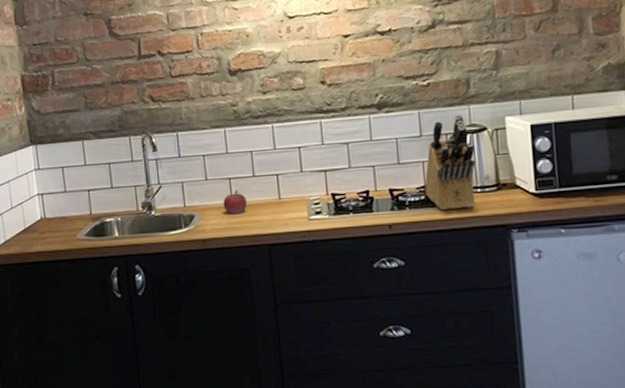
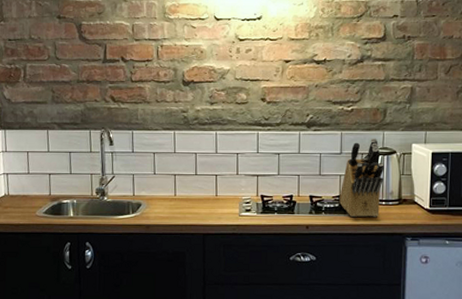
fruit: present [223,190,247,215] -> none [167,185,188,206]

